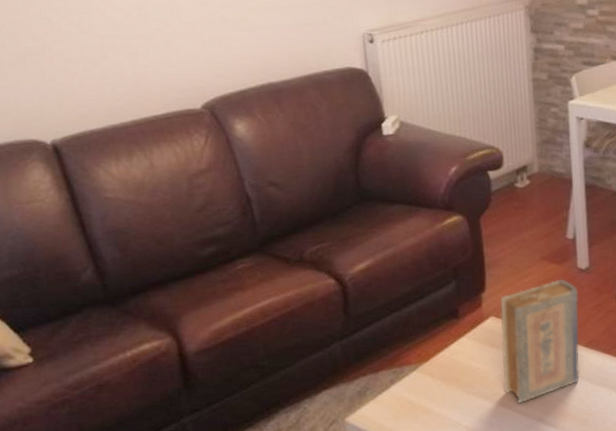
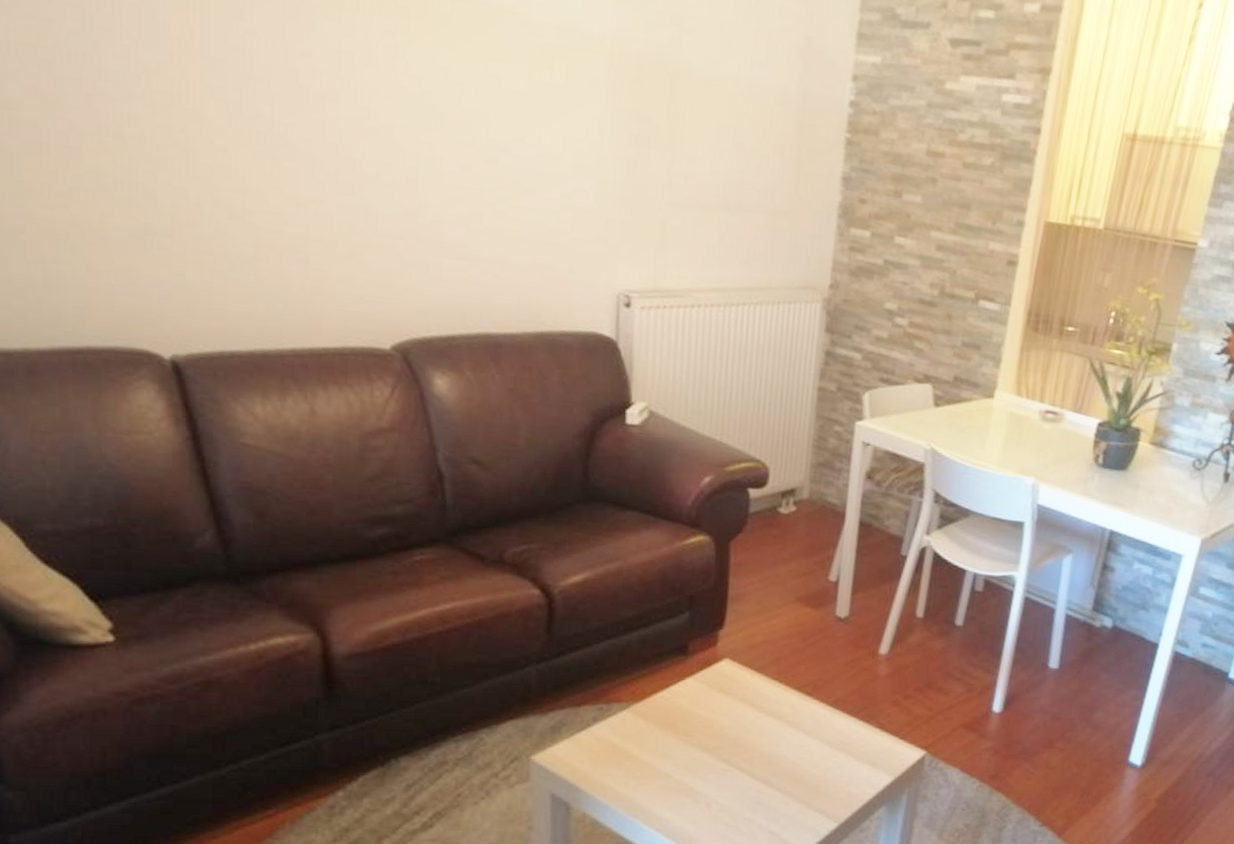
book: present [500,279,580,404] -> none [728,625,832,762]

